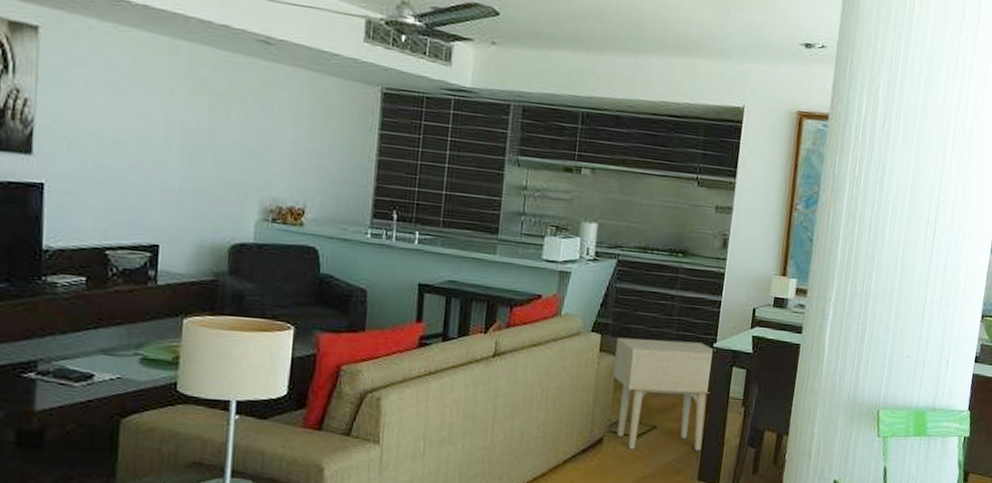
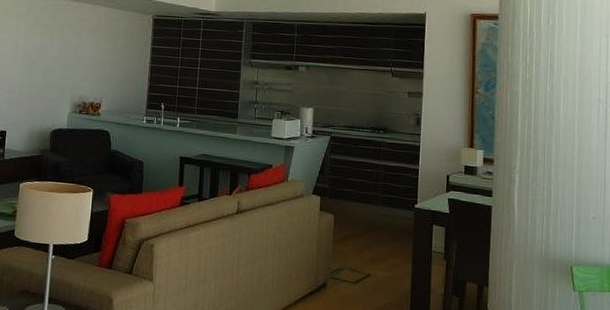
side table: present [613,337,716,451] -> none [332,199,417,297]

